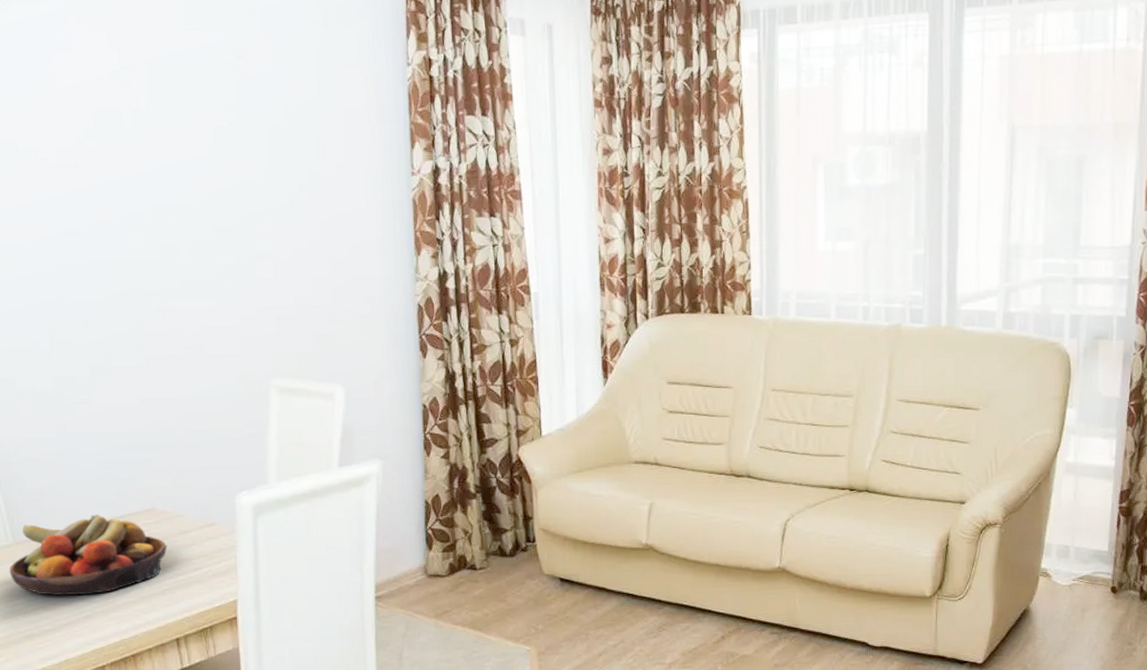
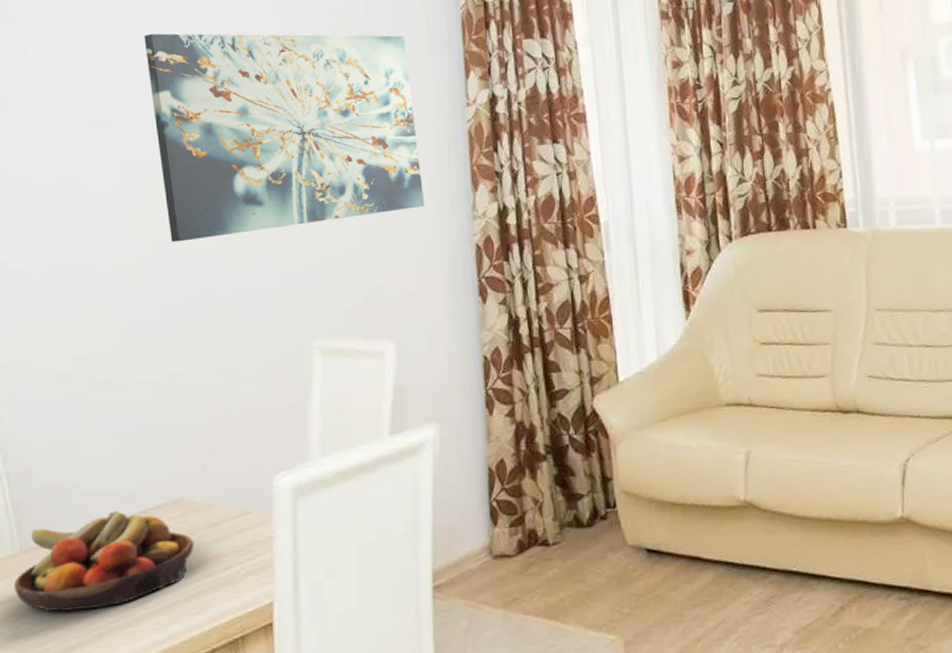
wall art: none [107,80,372,281] -> present [144,33,425,243]

